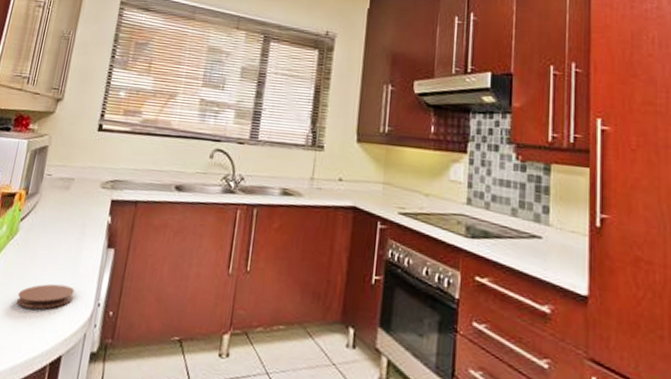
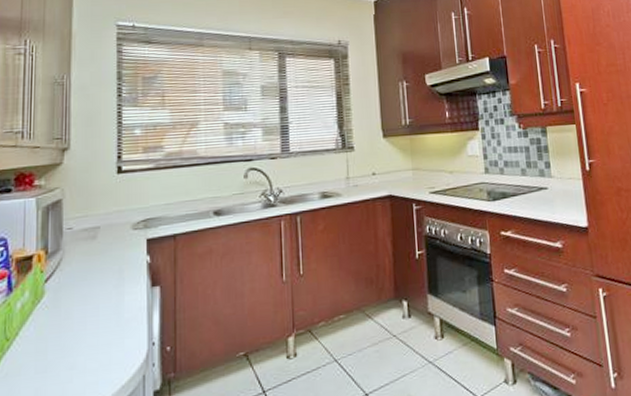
coaster: present [16,283,75,310] -> none [57,334,123,368]

